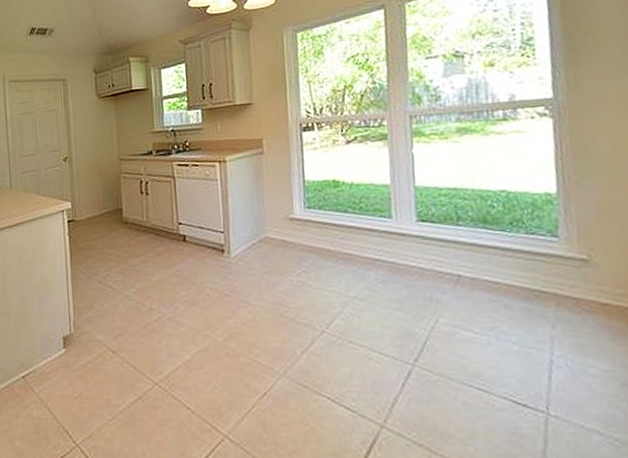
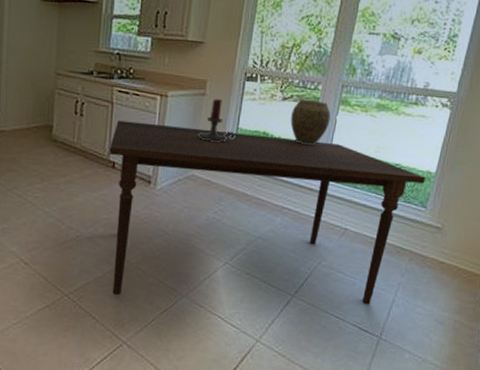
dining table: none [177,179,547,381] -> present [108,120,426,304]
candle holder: none [264,155,304,200] -> present [198,99,235,143]
vase: none [359,137,406,187] -> present [290,99,331,146]

